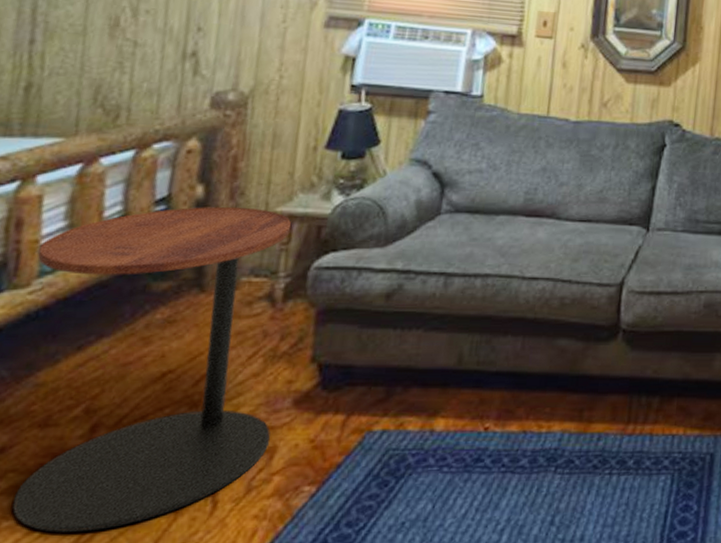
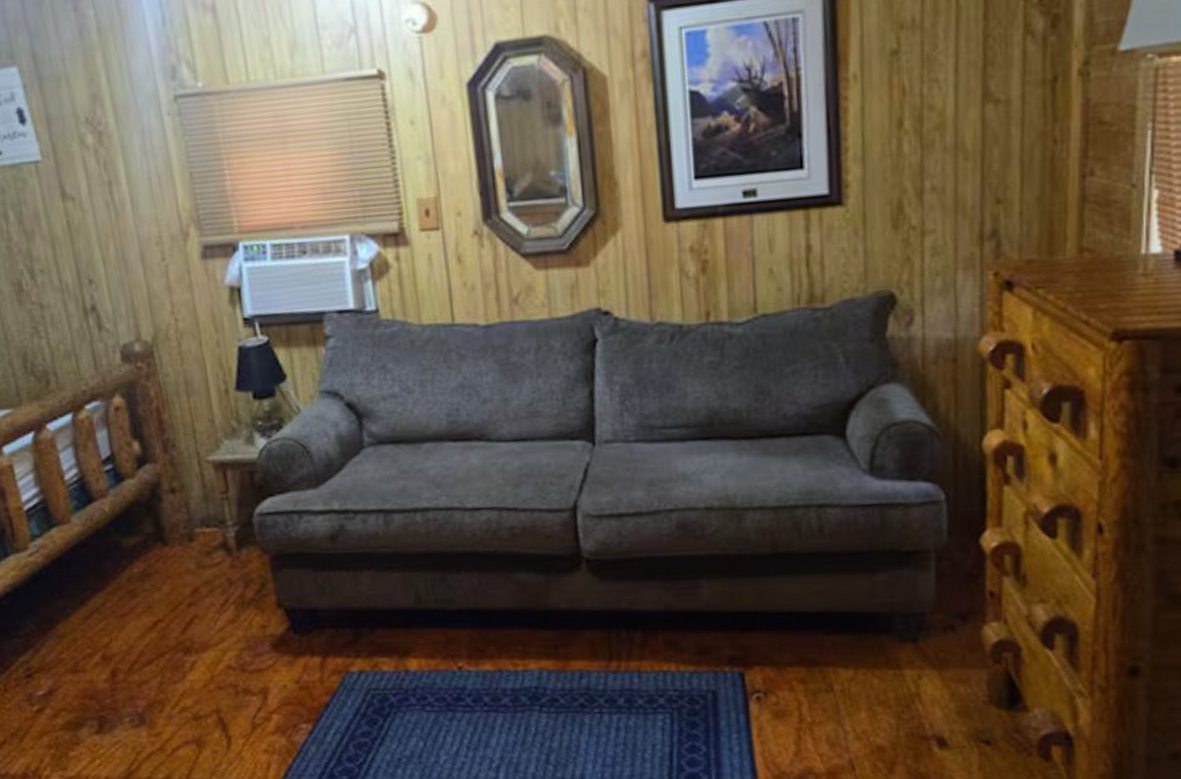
side table: present [12,206,292,533] -> none [24,459,260,761]

